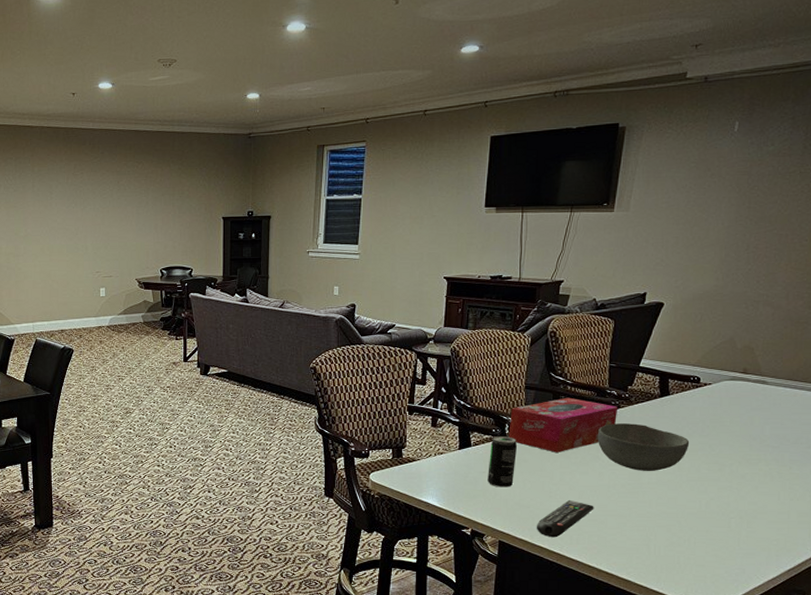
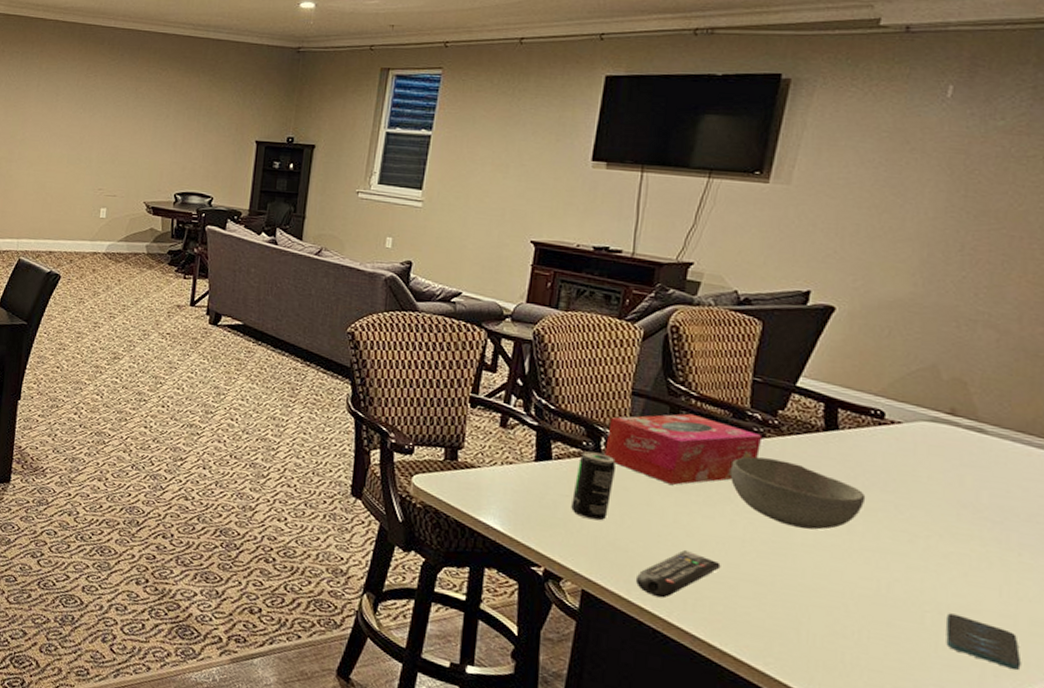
smartphone: none [744,517,793,549] -> present [945,613,1022,670]

